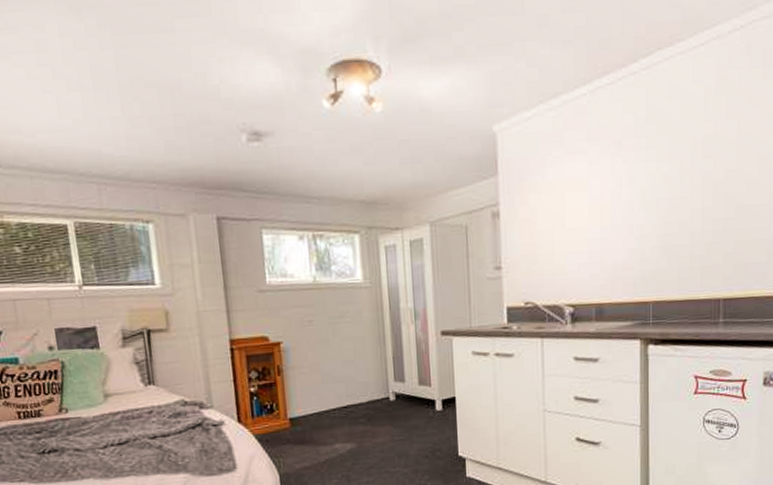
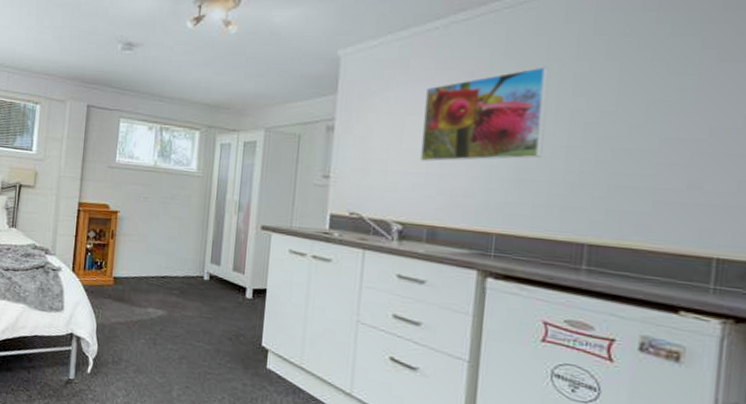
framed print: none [580,129,684,239] -> present [420,66,549,162]

